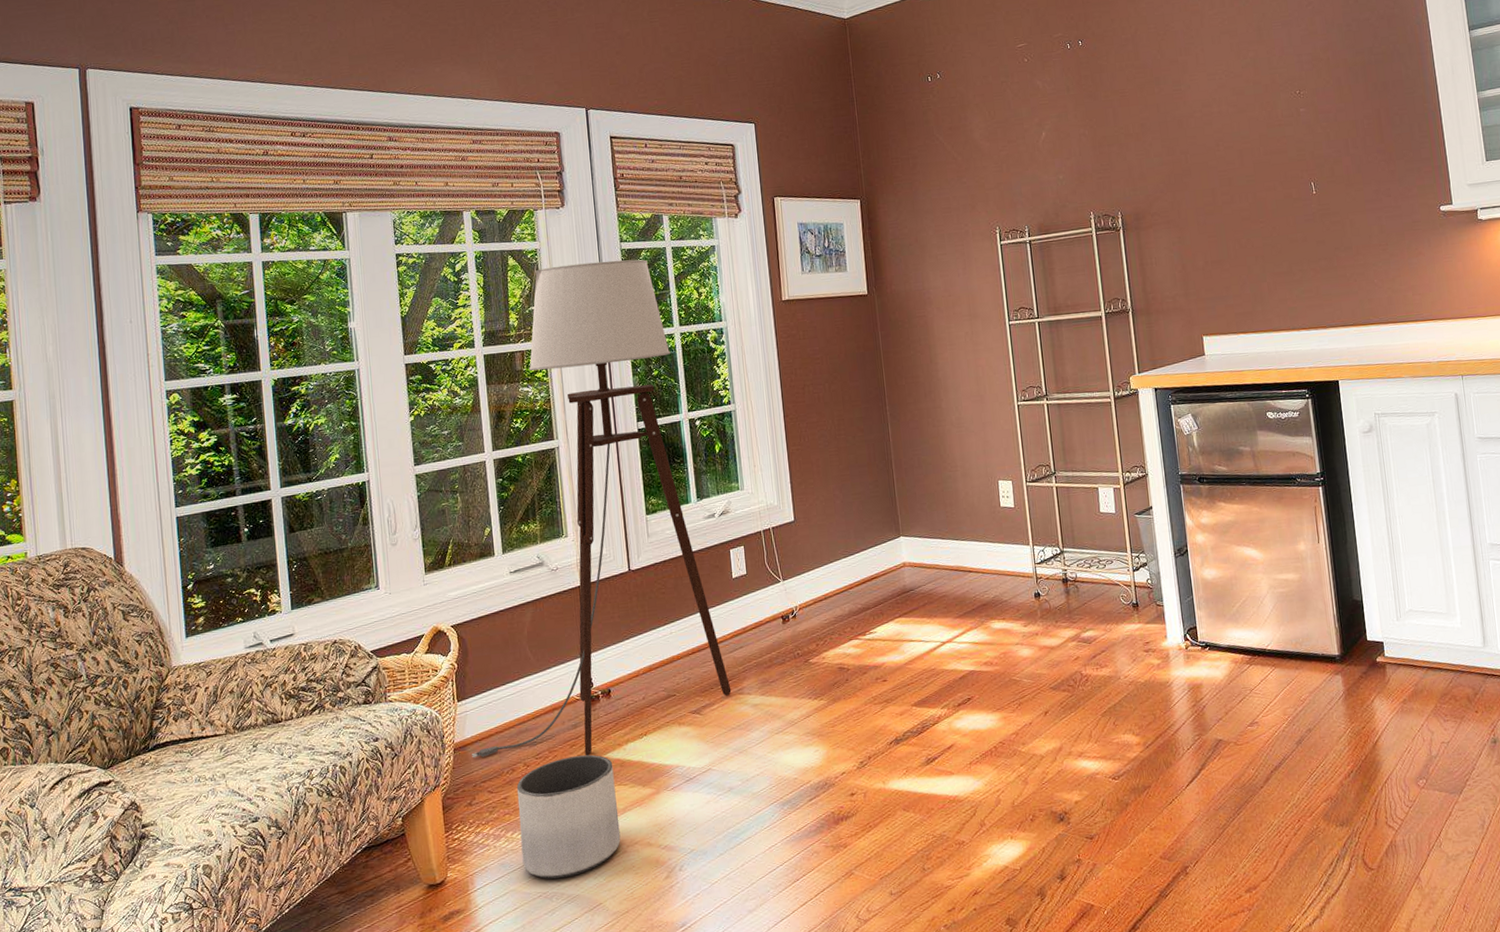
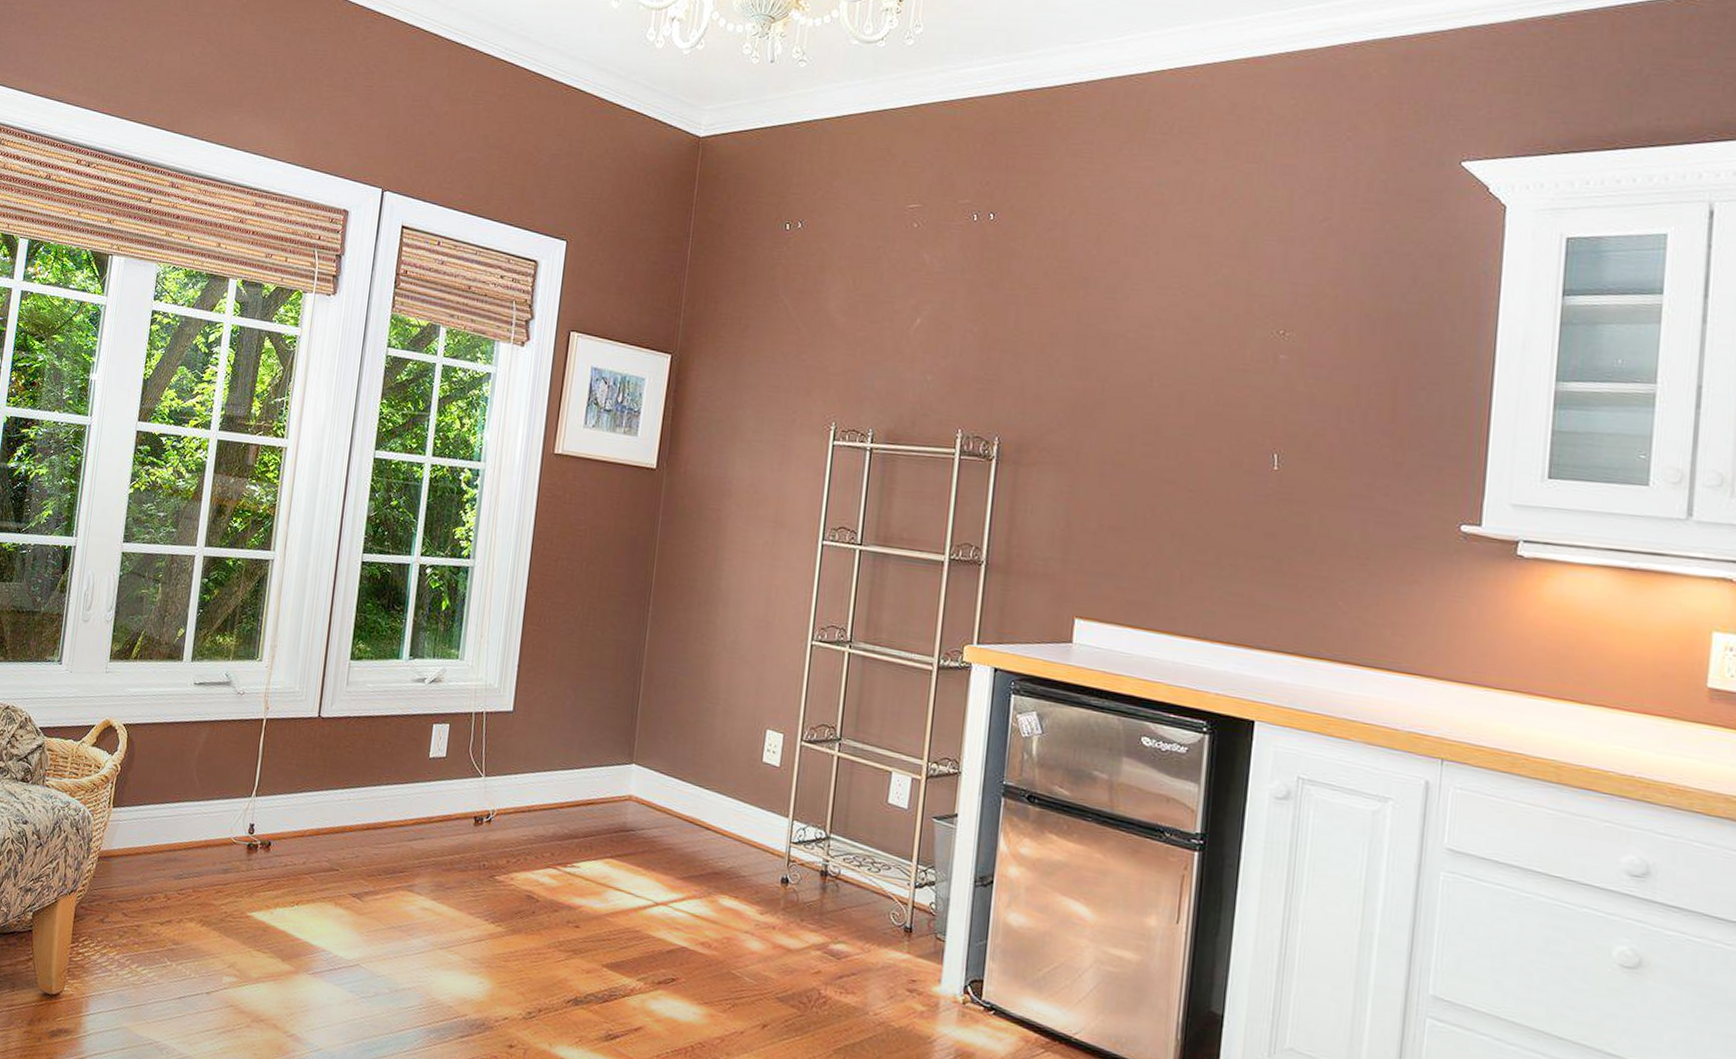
floor lamp: present [472,259,732,758] -> none [115,358,416,908]
planter: present [516,754,621,879] -> none [141,901,256,1035]

